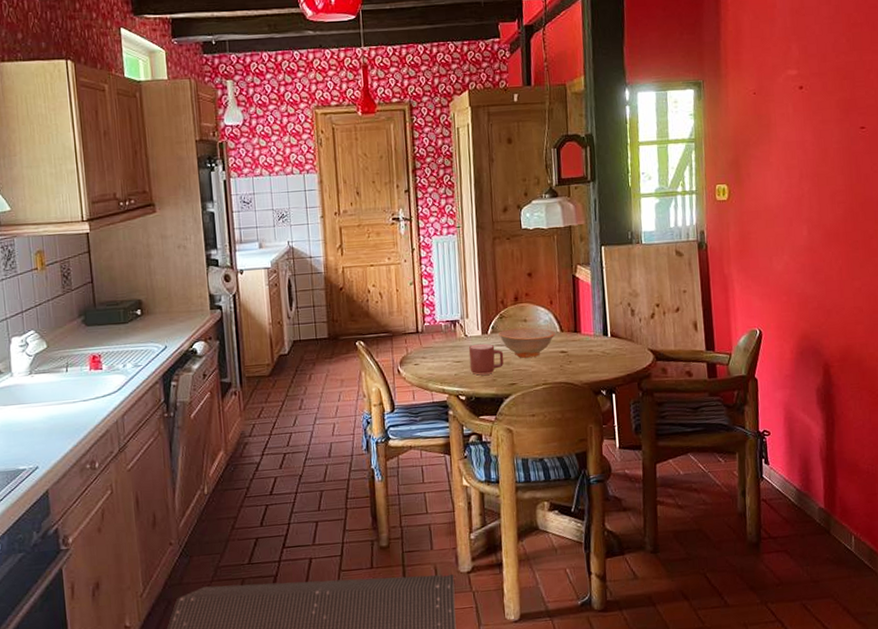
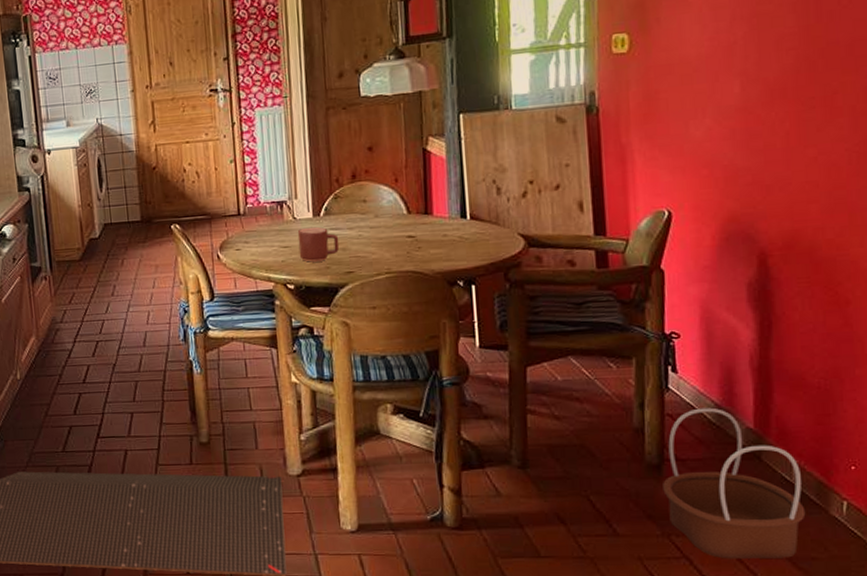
dish: present [498,327,555,358] -> none [333,209,401,244]
basket: none [760,492,862,620] -> present [663,407,806,559]

